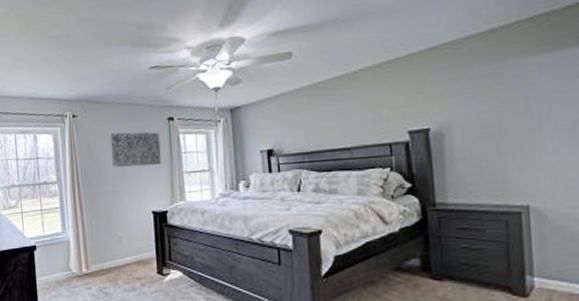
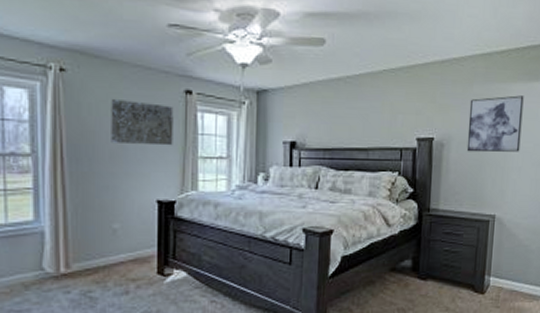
wall art: none [472,67,554,139] -> present [466,95,524,153]

